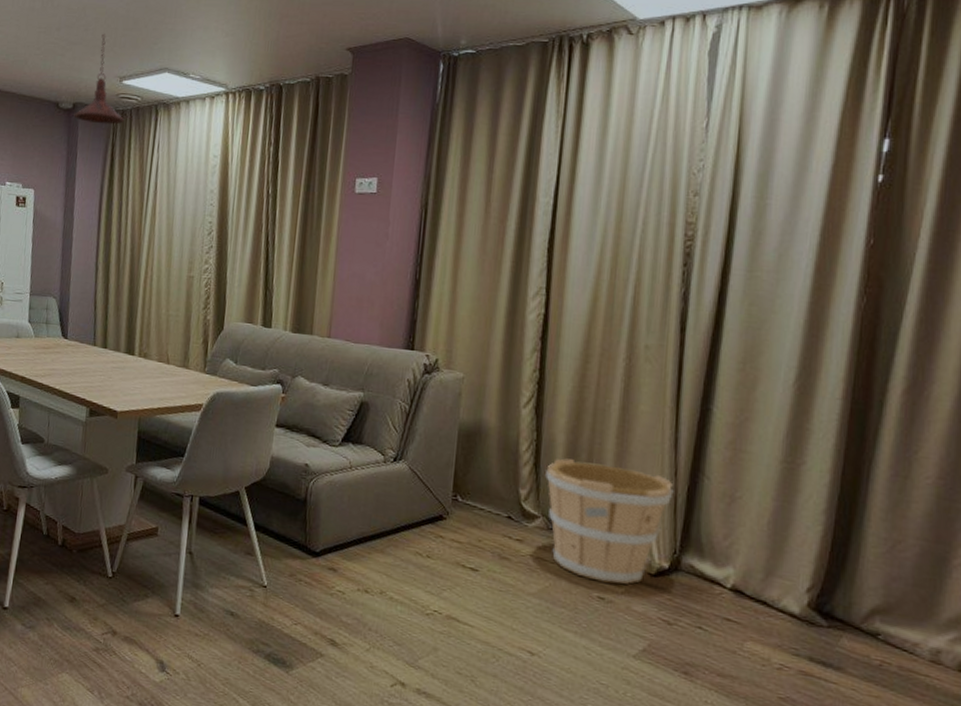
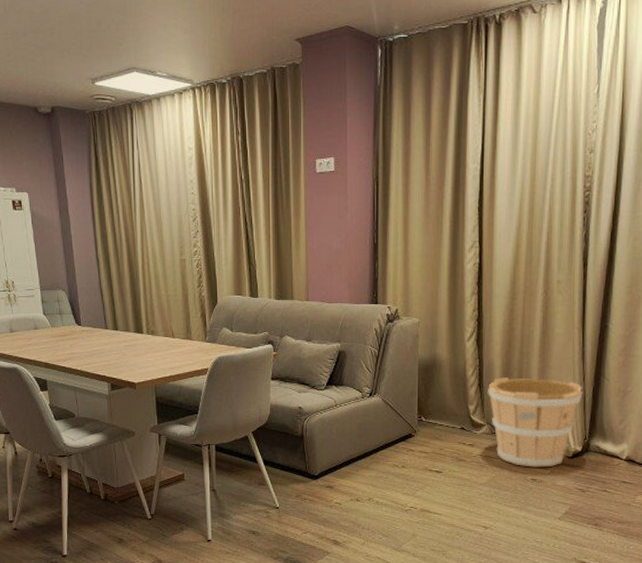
pendant light: present [73,33,125,125] -> none [53,36,102,126]

